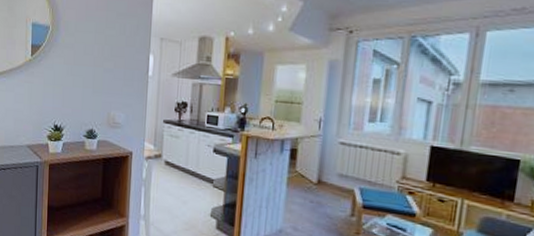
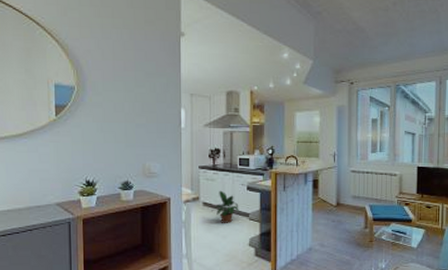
potted plant: none [173,149,203,188] -> present [211,190,239,223]

